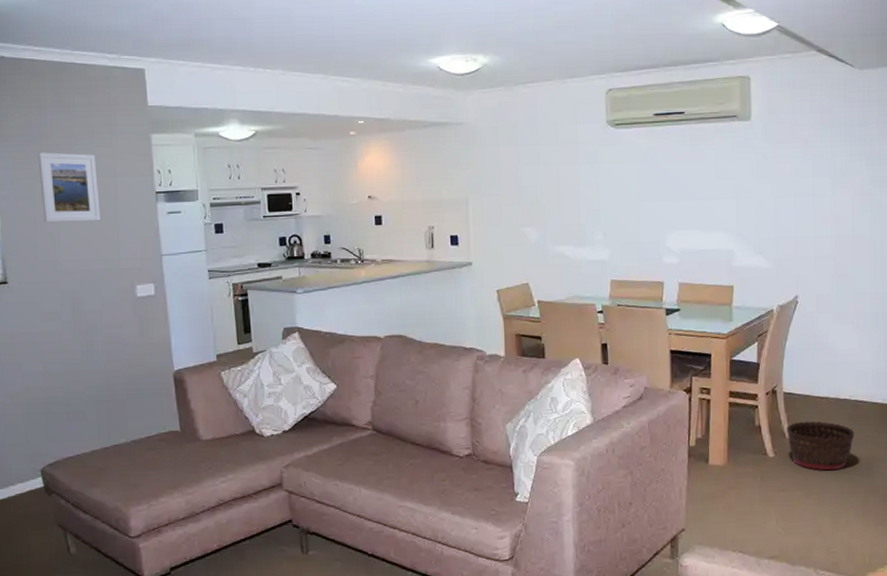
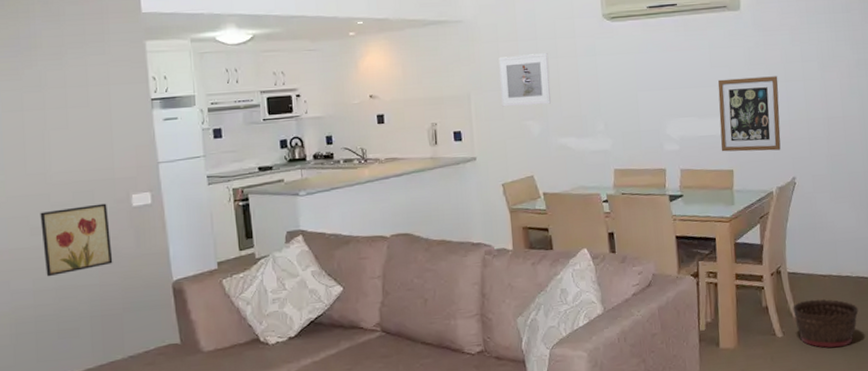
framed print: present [37,152,101,223] -> none [25,62,93,134]
wall art: none [50,293,118,361] -> present [40,203,113,277]
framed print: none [498,159,550,212] -> present [498,53,552,107]
wall art: none [722,190,786,268] -> present [718,76,781,152]

